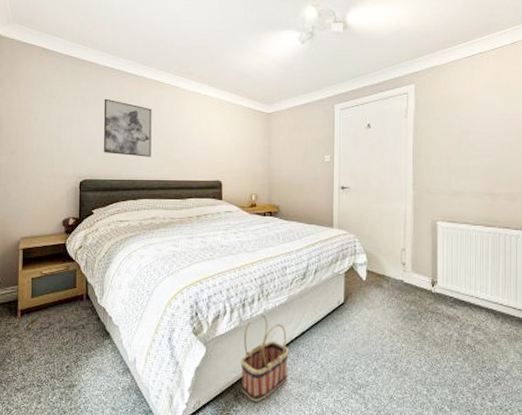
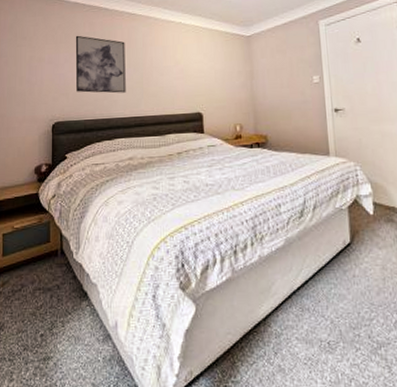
basket: present [240,314,289,402] -> none [236,261,293,370]

